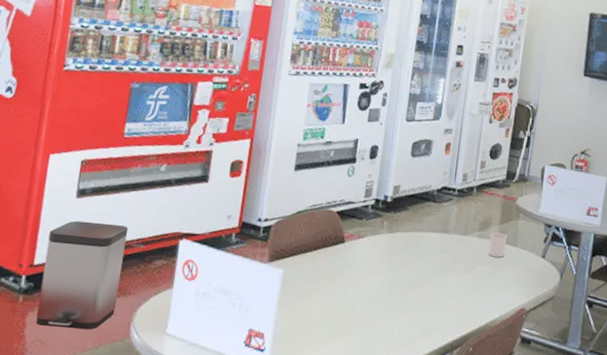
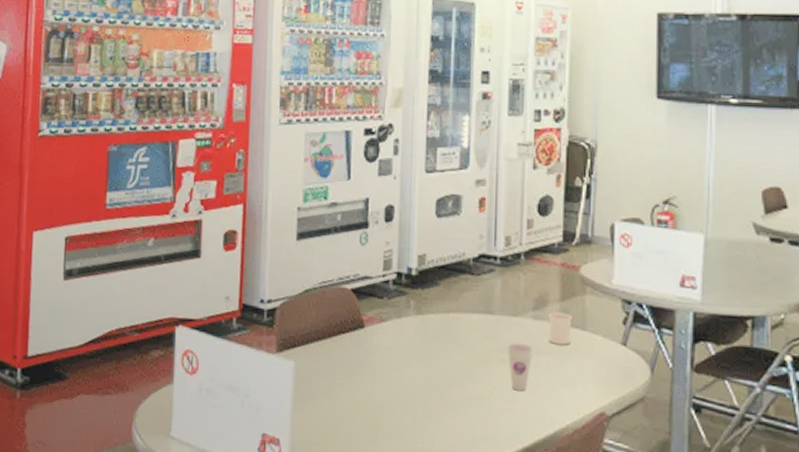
pedal bin: present [36,220,129,330] -> none [35,306,120,431]
cup: none [456,255,476,293] -> present [507,343,532,391]

